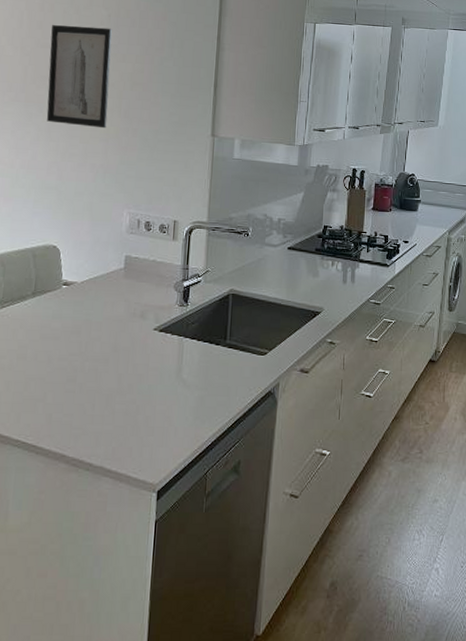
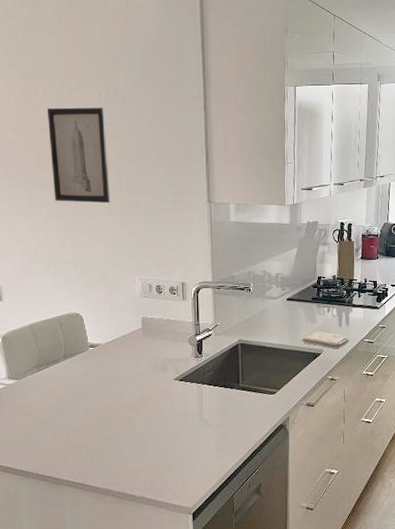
washcloth: none [301,286,354,309] -> present [302,331,350,349]

